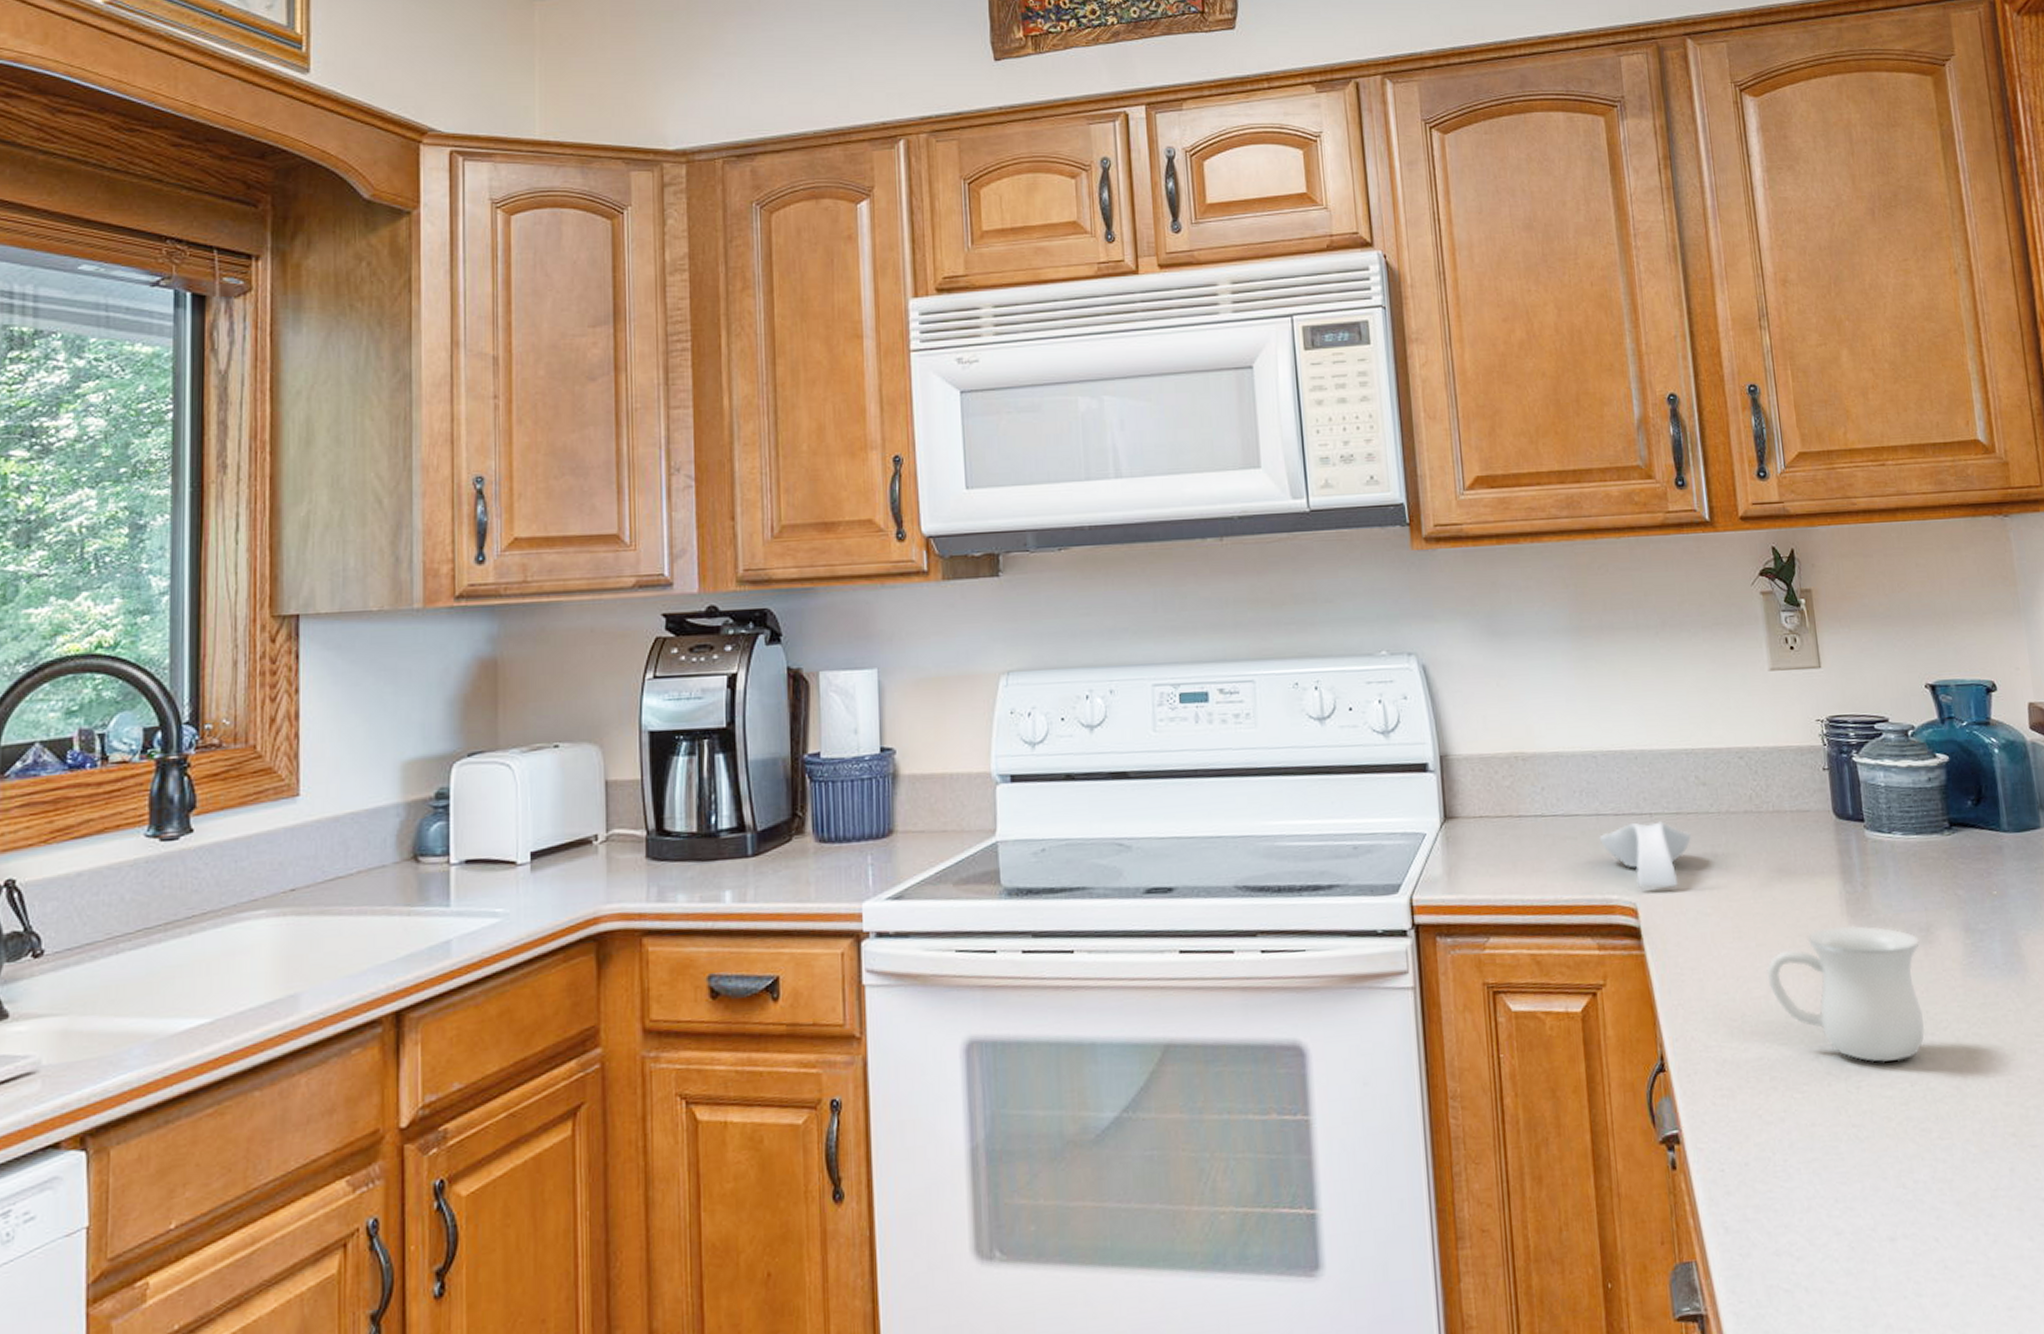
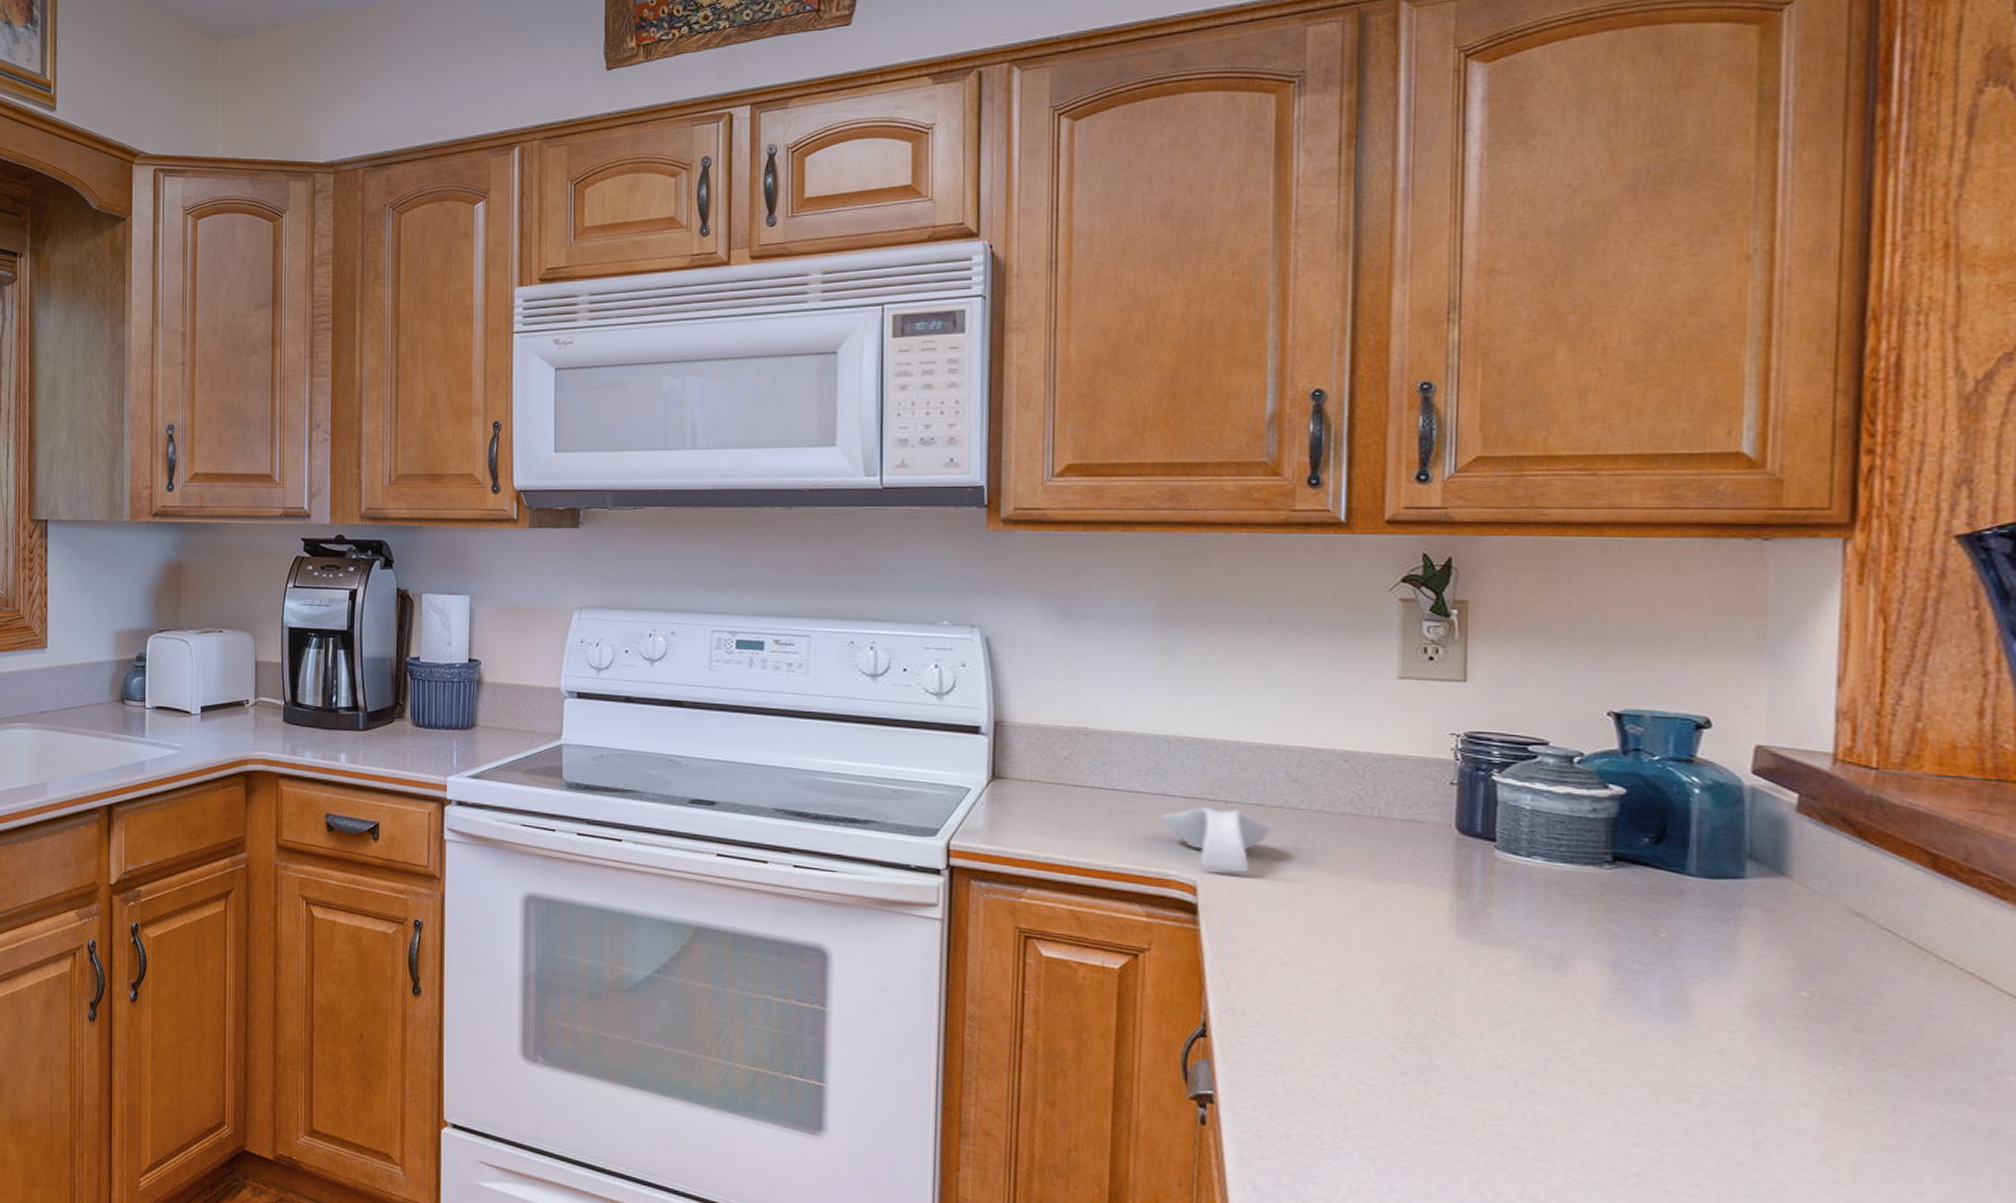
mug: present [1766,925,1925,1063] -> none [1343,937,1547,1078]

